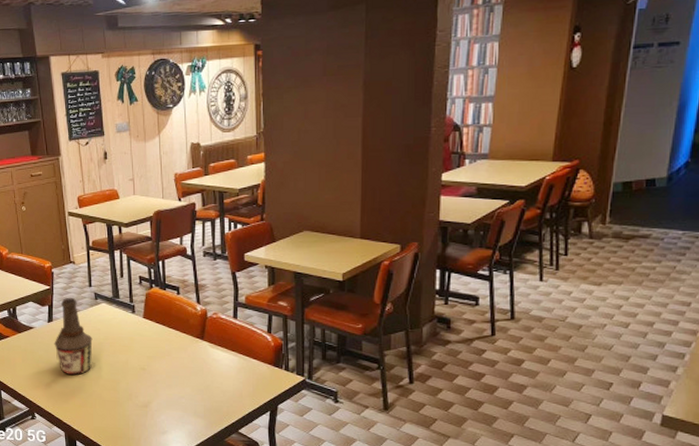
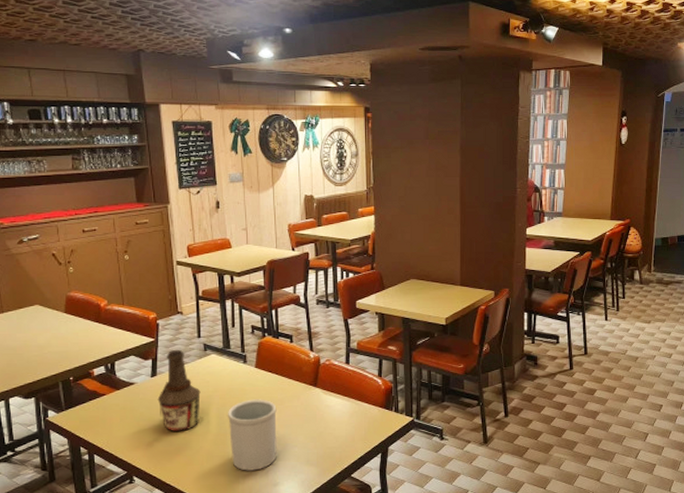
utensil holder: none [118,348,165,418] -> present [228,399,277,471]

